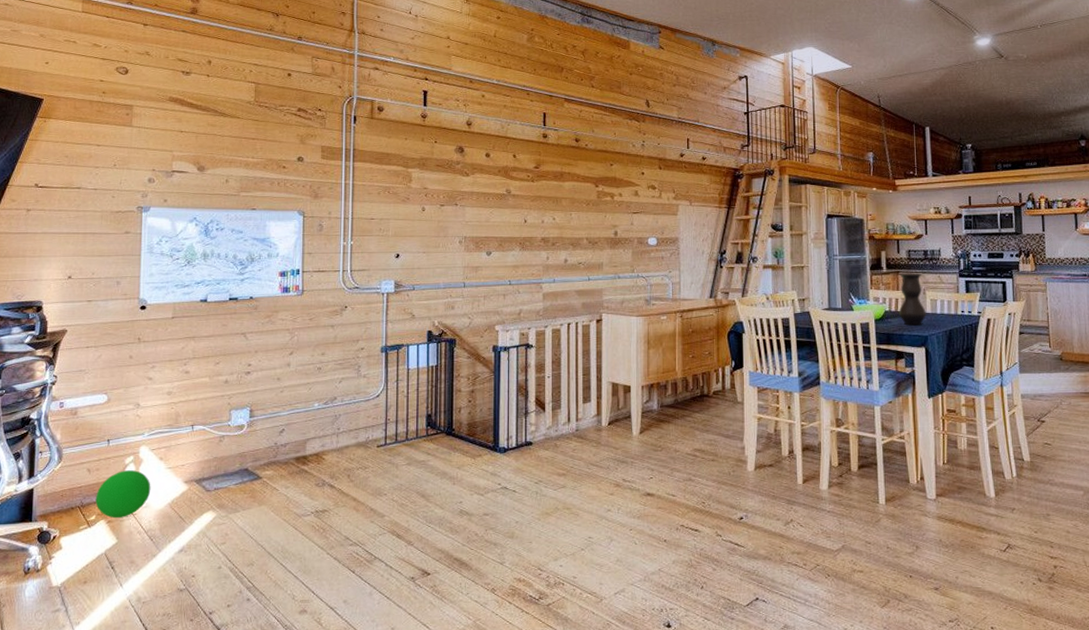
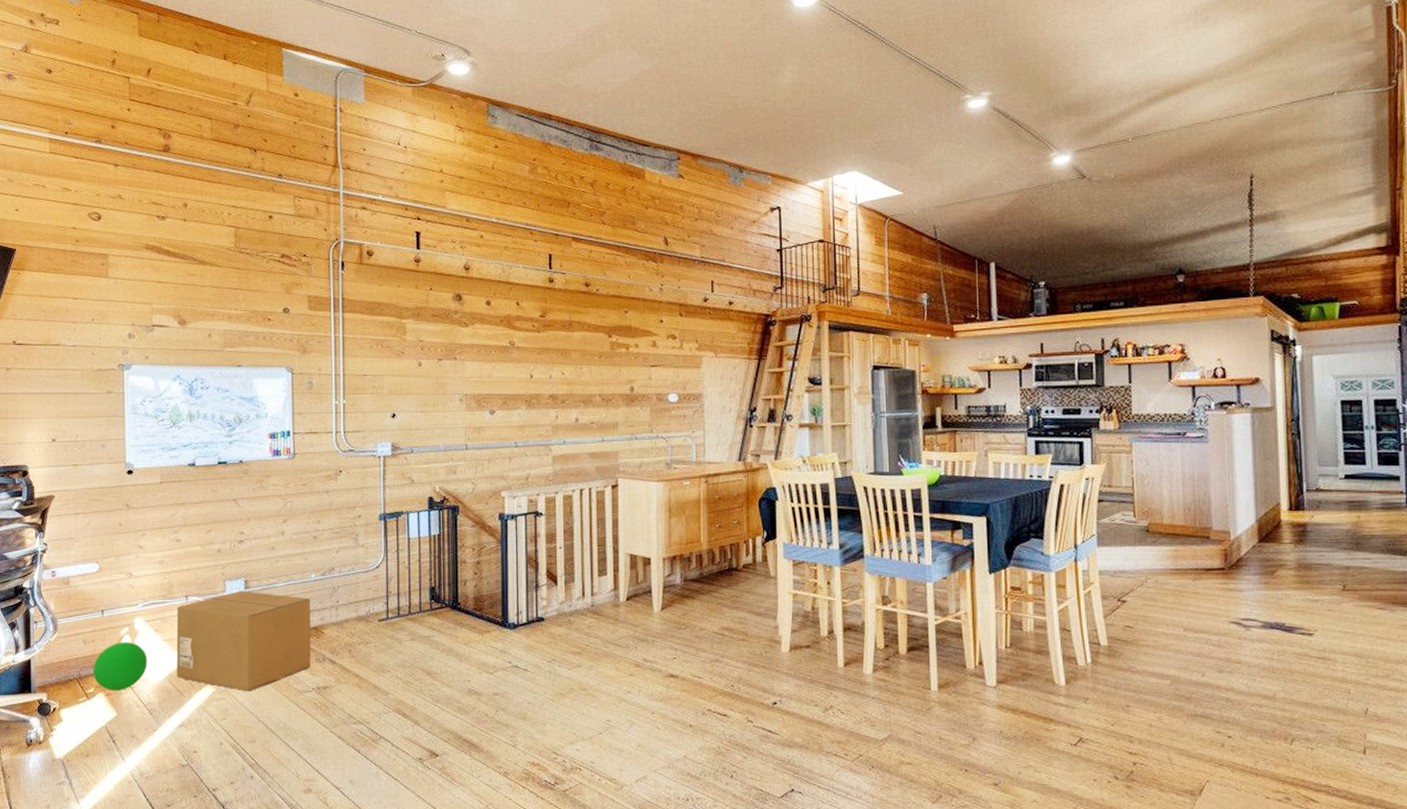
box: none [179,419,313,516] -> present [176,591,311,692]
vase: present [898,273,926,326] -> none [955,432,988,492]

